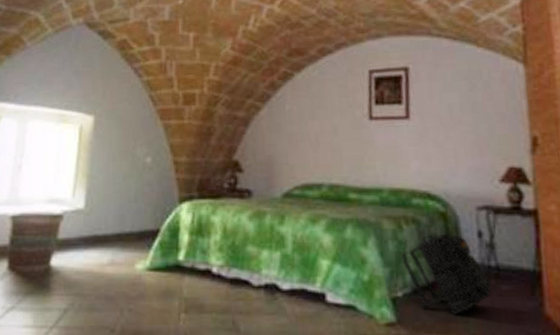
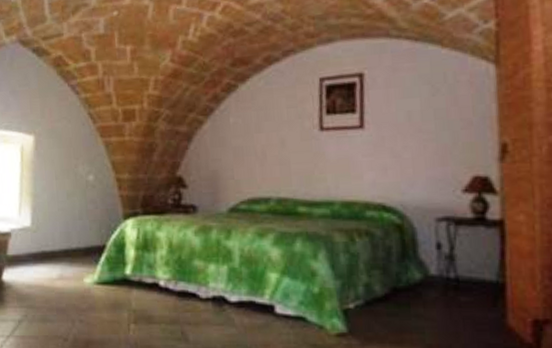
backpack: present [401,233,492,315] -> none [354,245,450,326]

